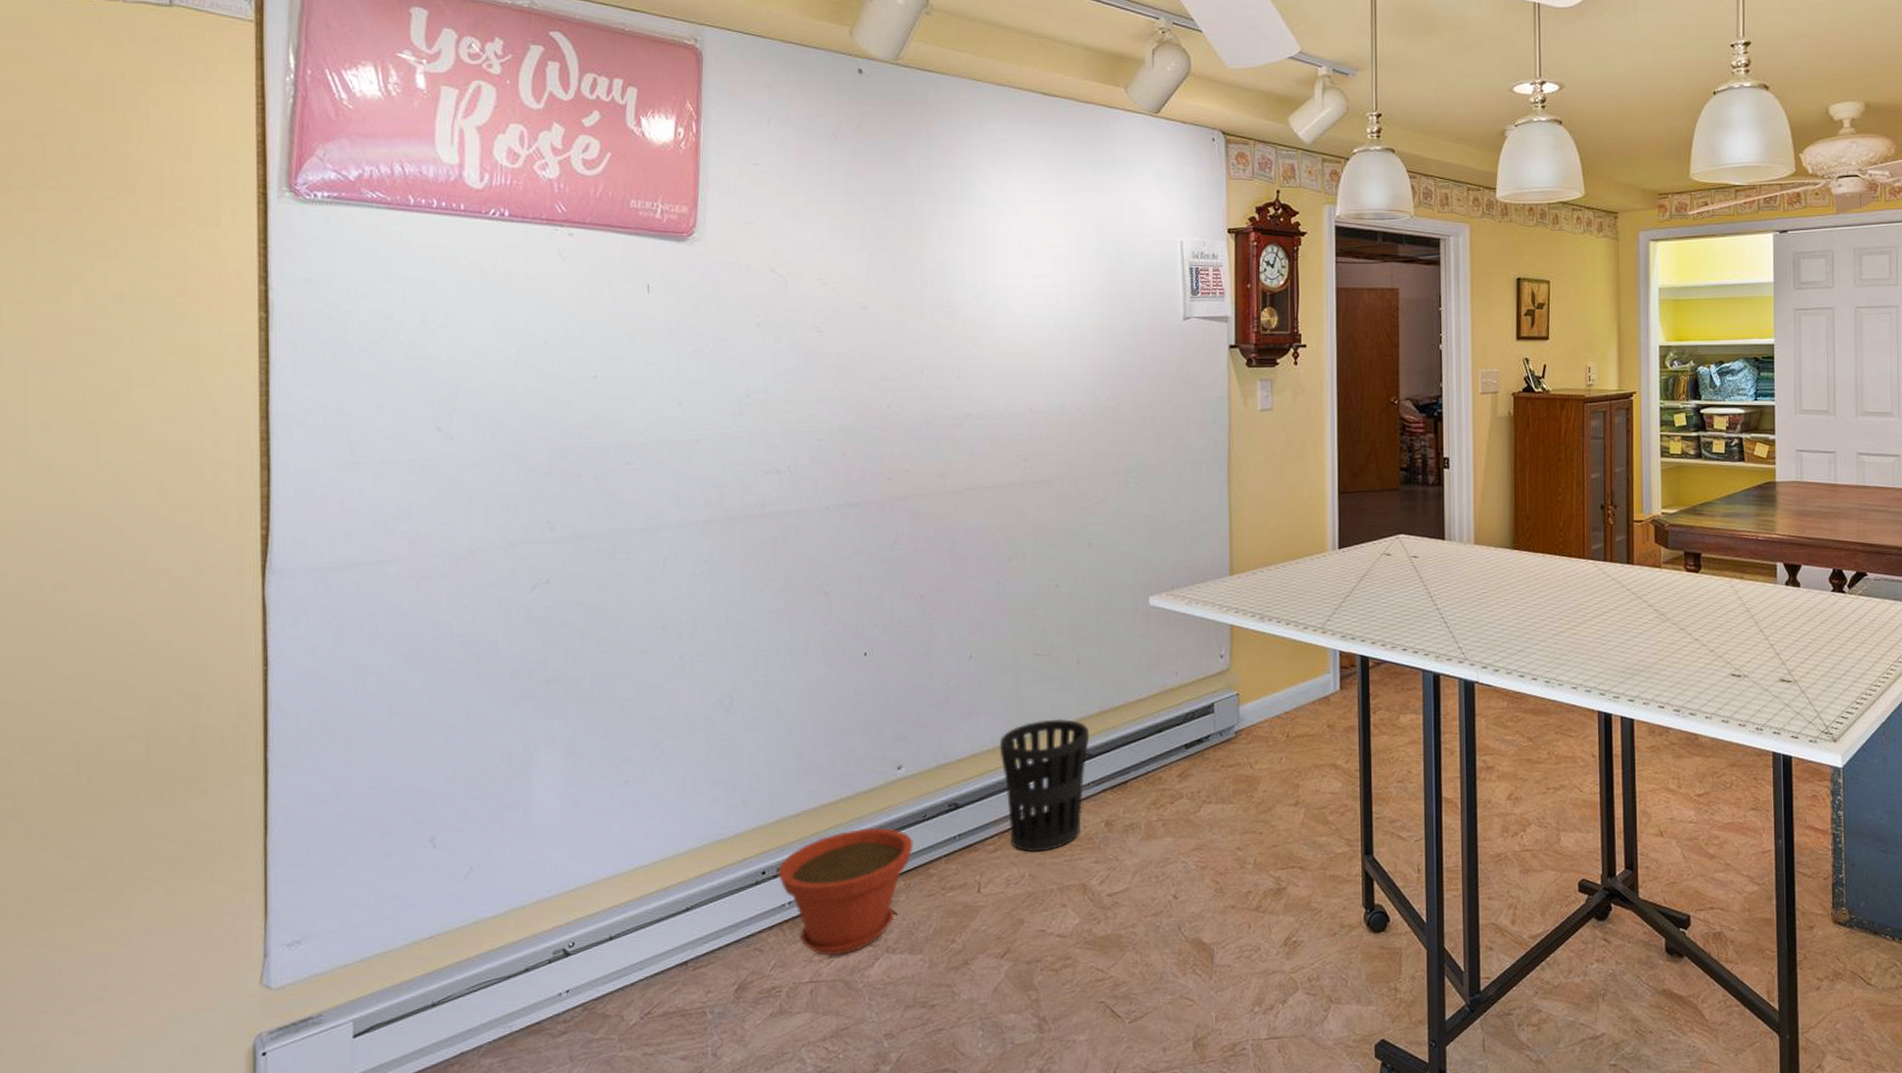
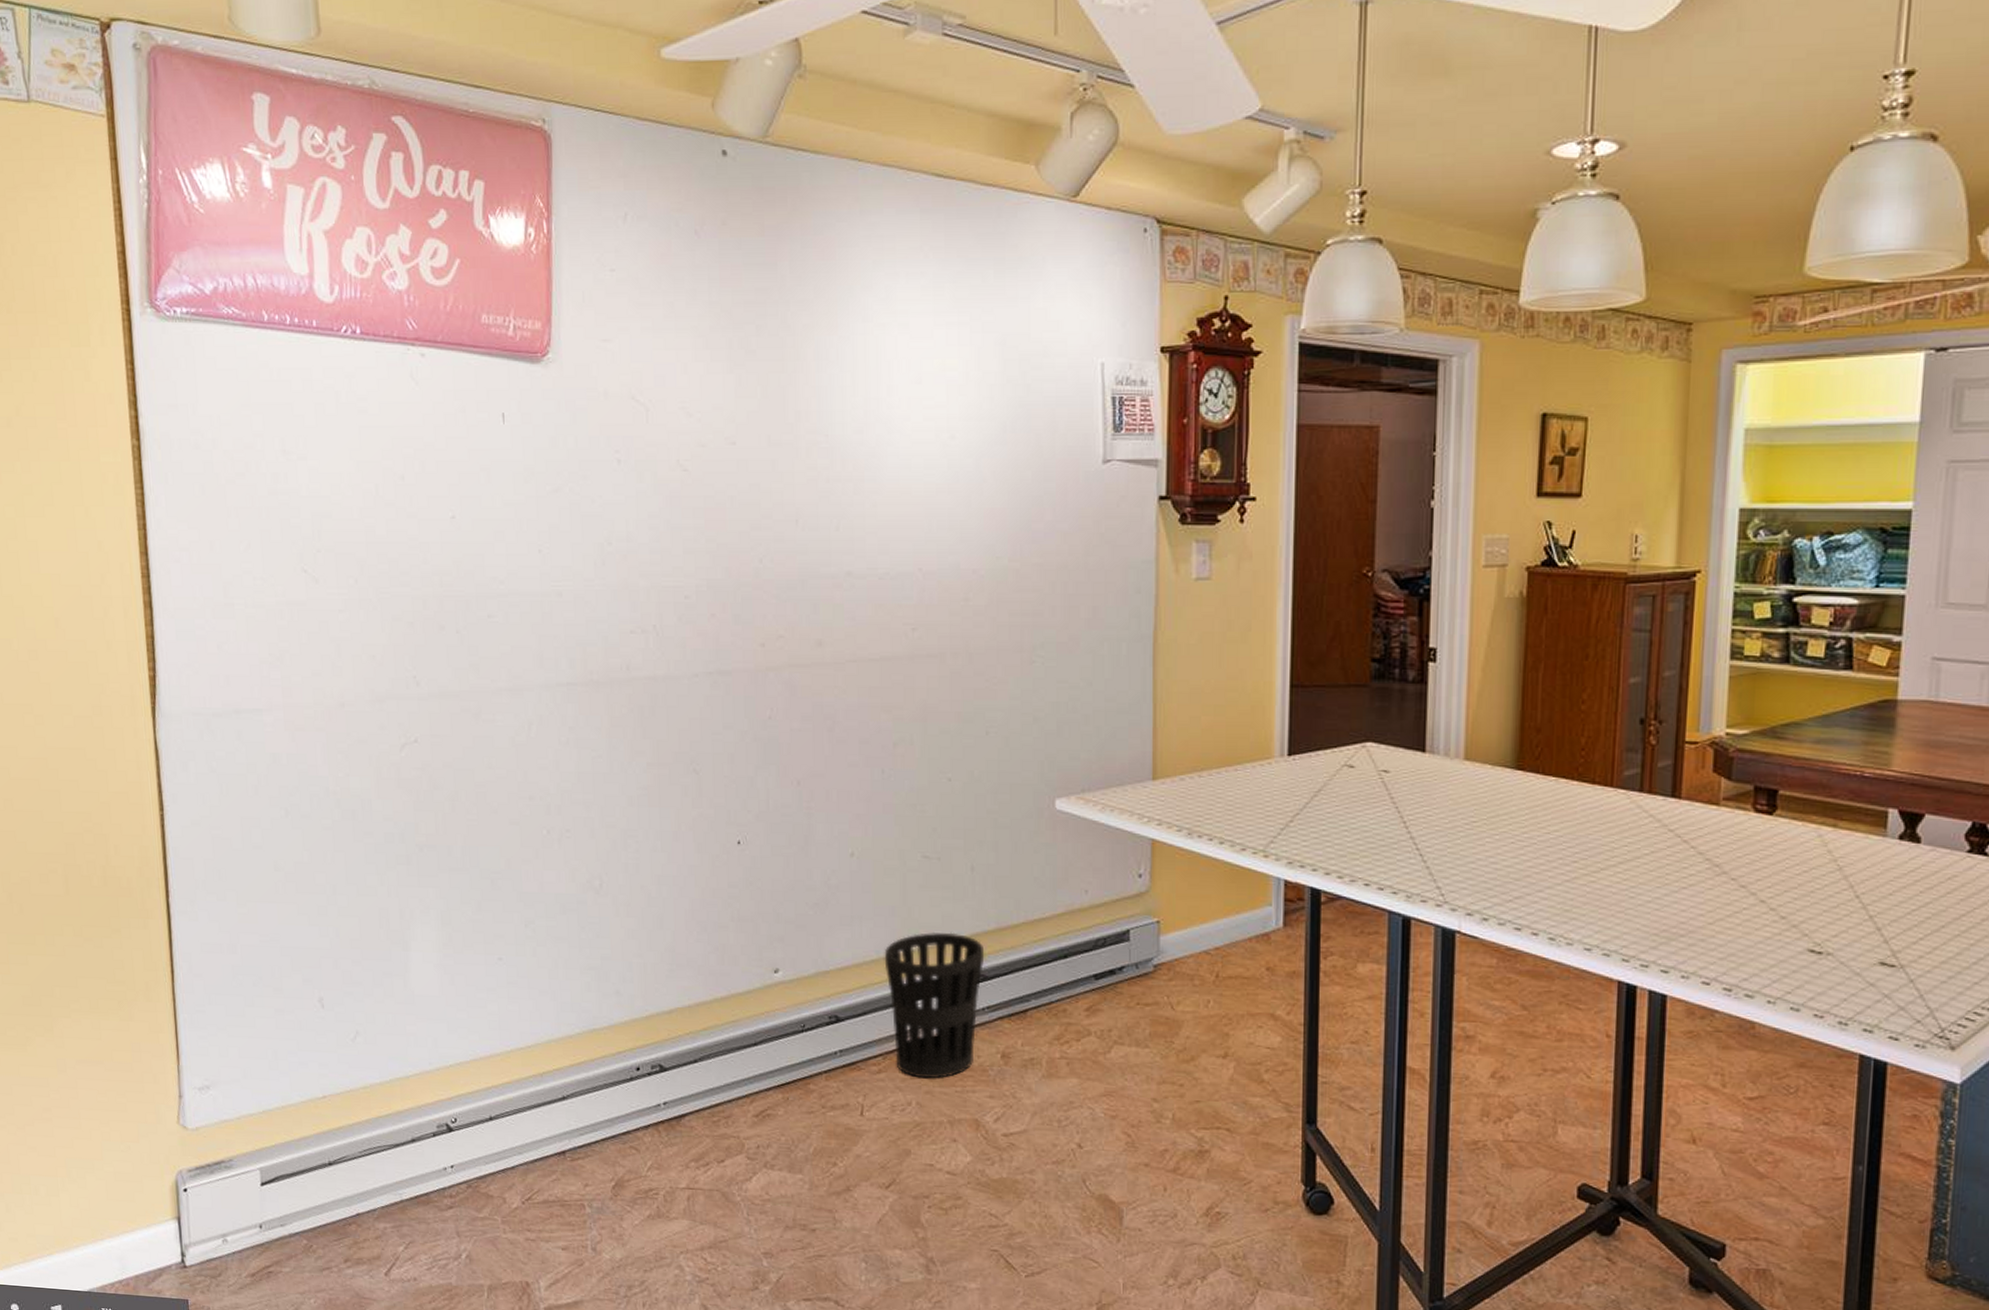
plant pot: present [777,827,913,955] -> none [652,1032,792,1164]

